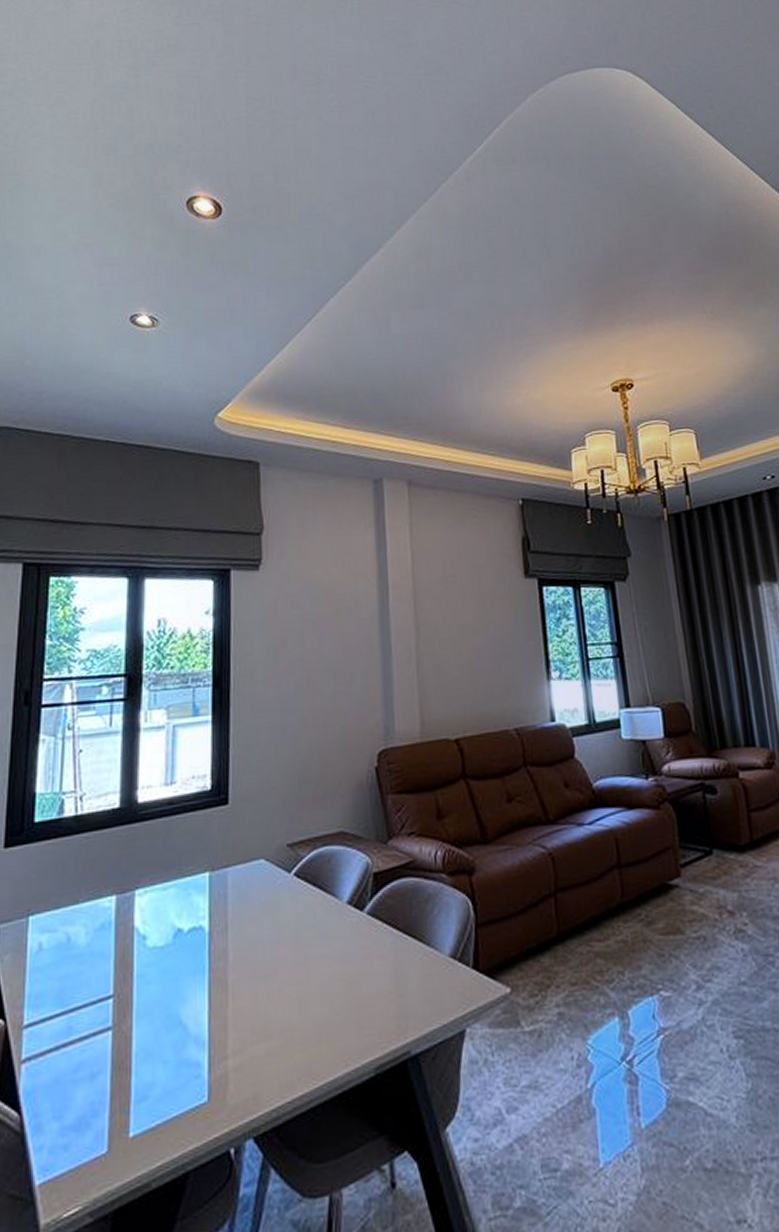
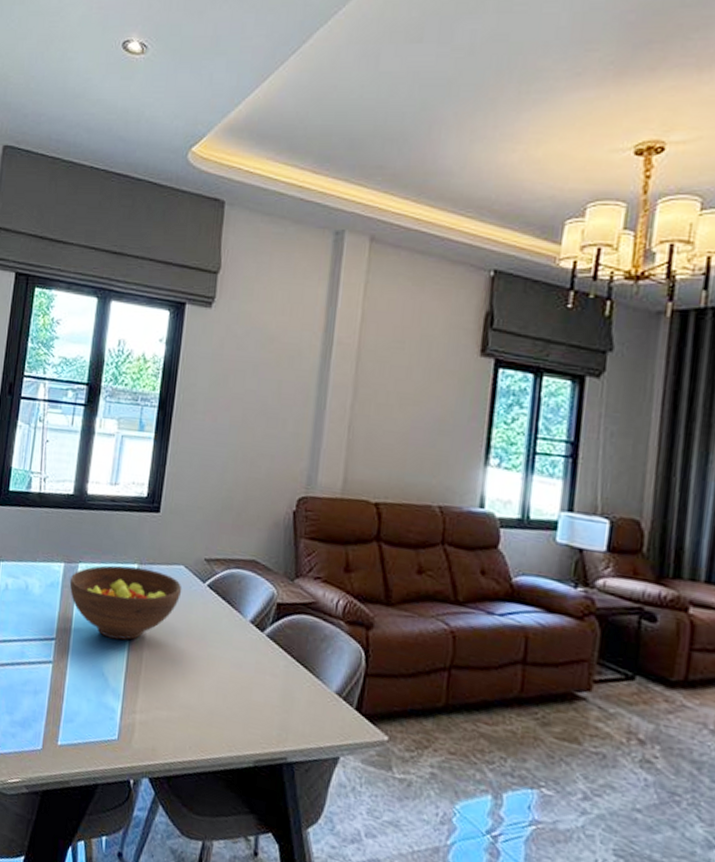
fruit bowl: none [125,873,266,973] -> present [69,565,183,640]

